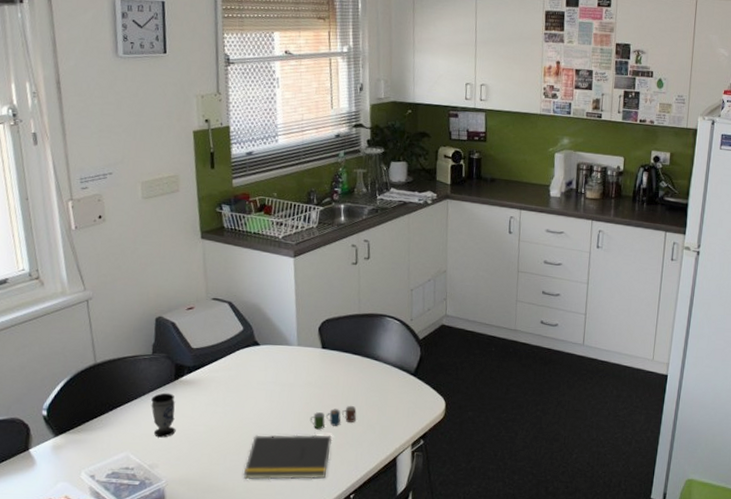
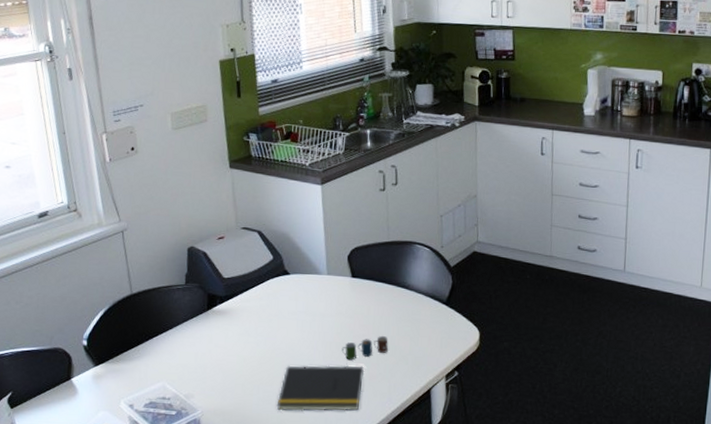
cup: present [151,392,176,438] -> none [185,322,210,368]

